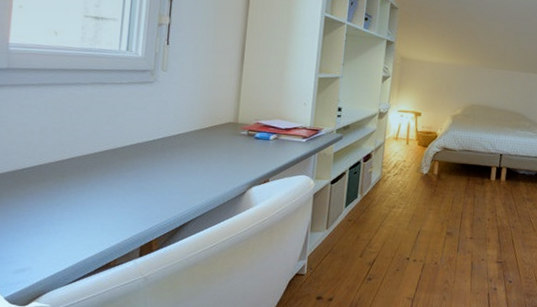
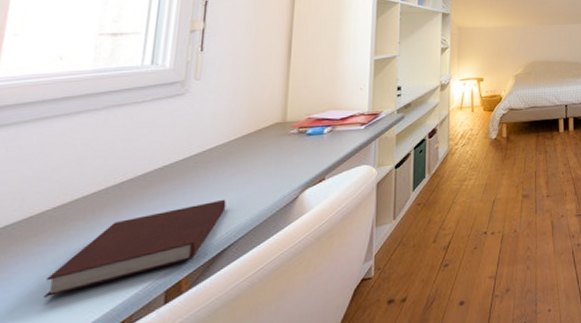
notebook: none [53,181,187,231] -> present [44,199,226,297]

